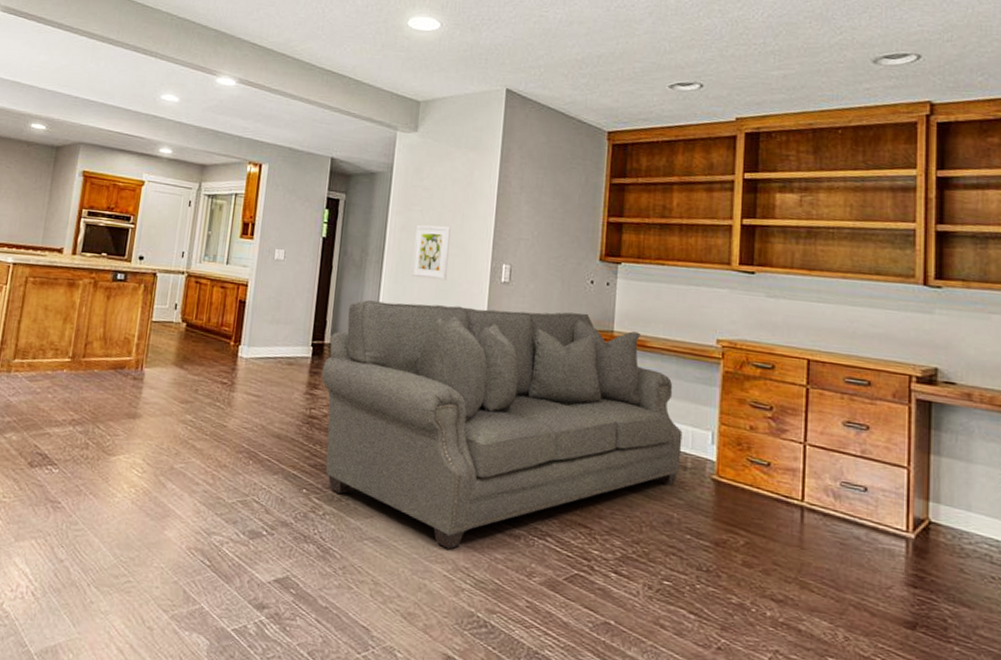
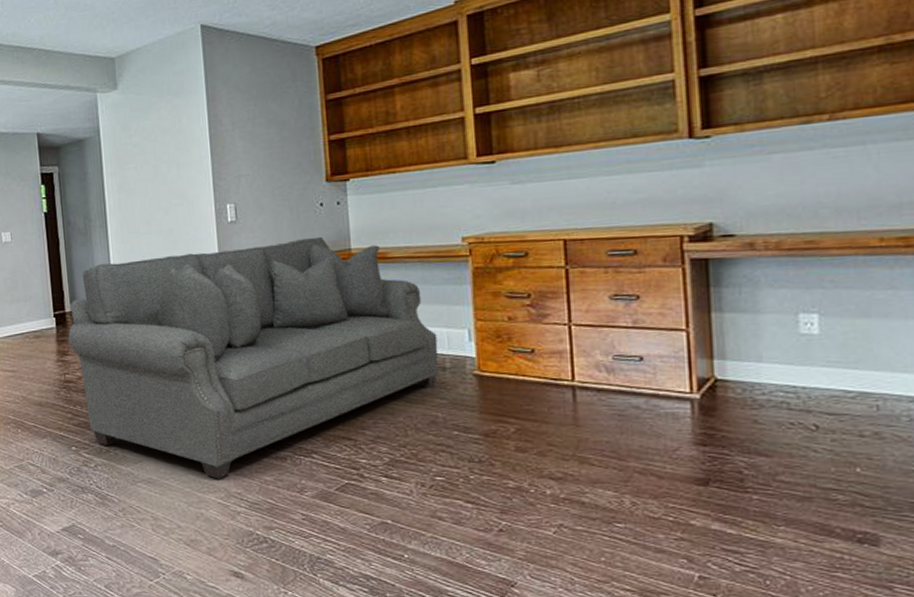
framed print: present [412,224,451,281] -> none [133,177,172,234]

